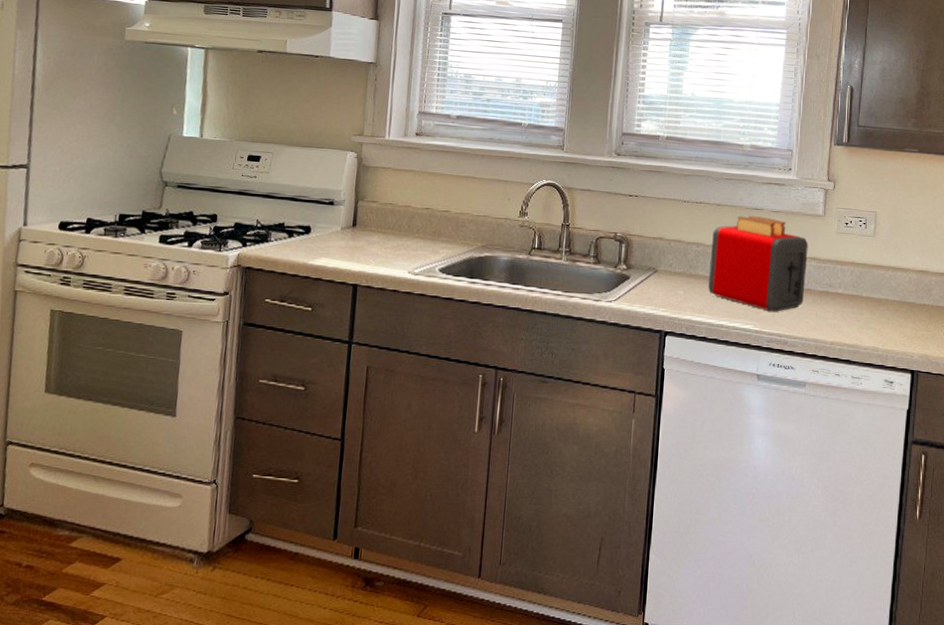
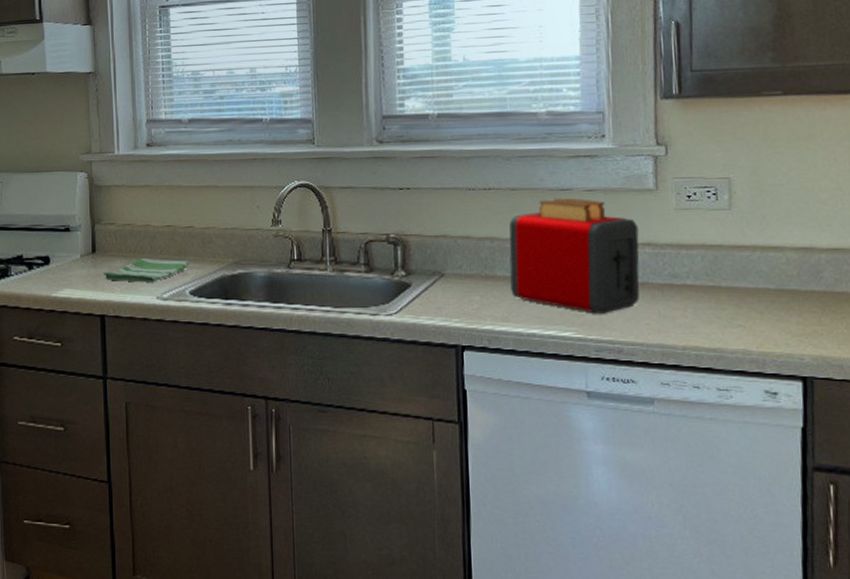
dish towel: none [361,235,443,258] -> present [104,257,190,282]

